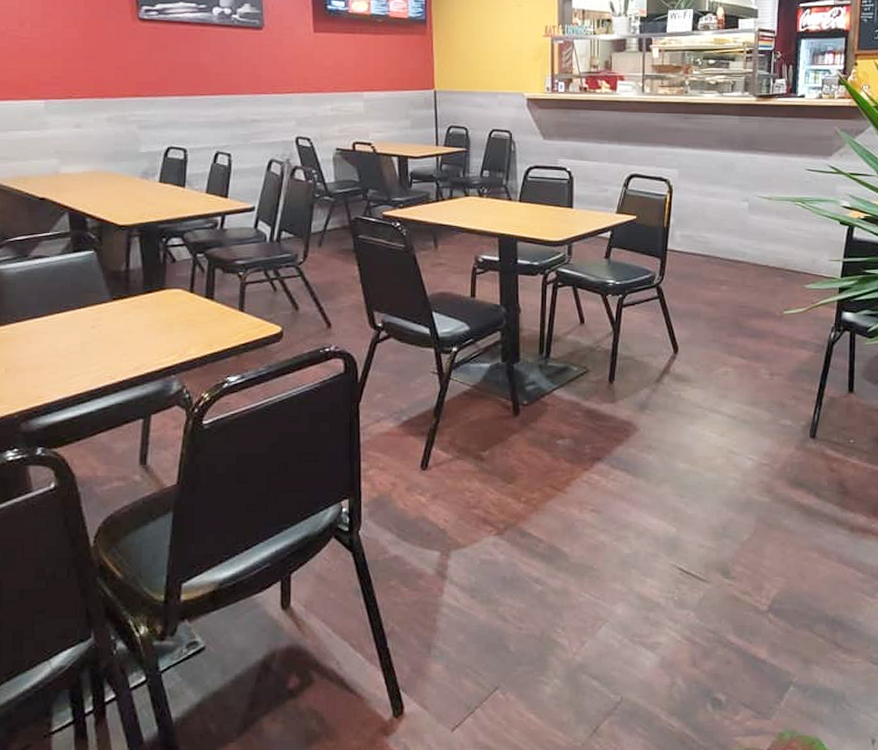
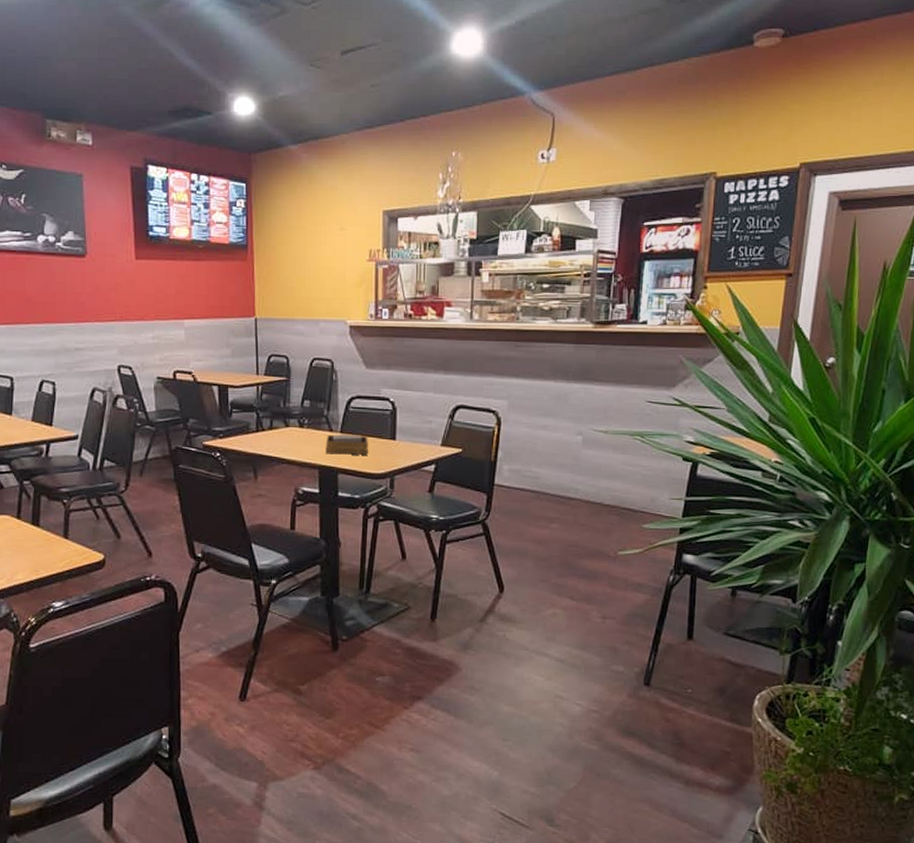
napkin holder: none [505,203,546,223] -> present [325,434,368,455]

